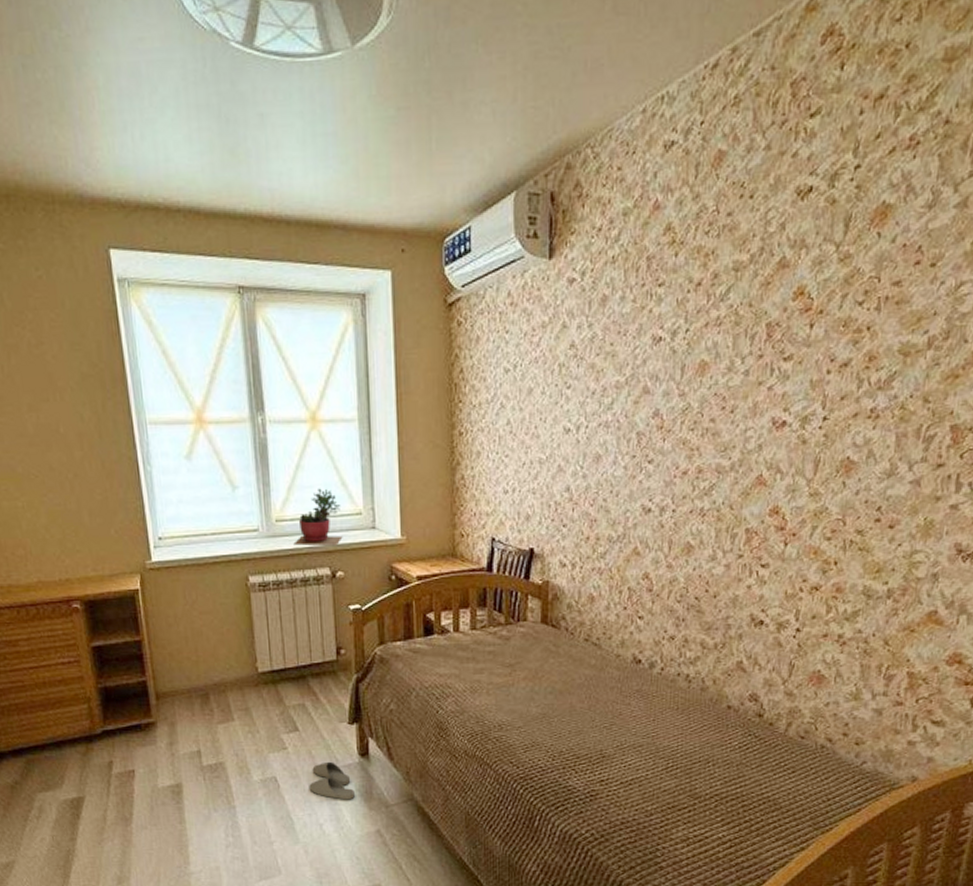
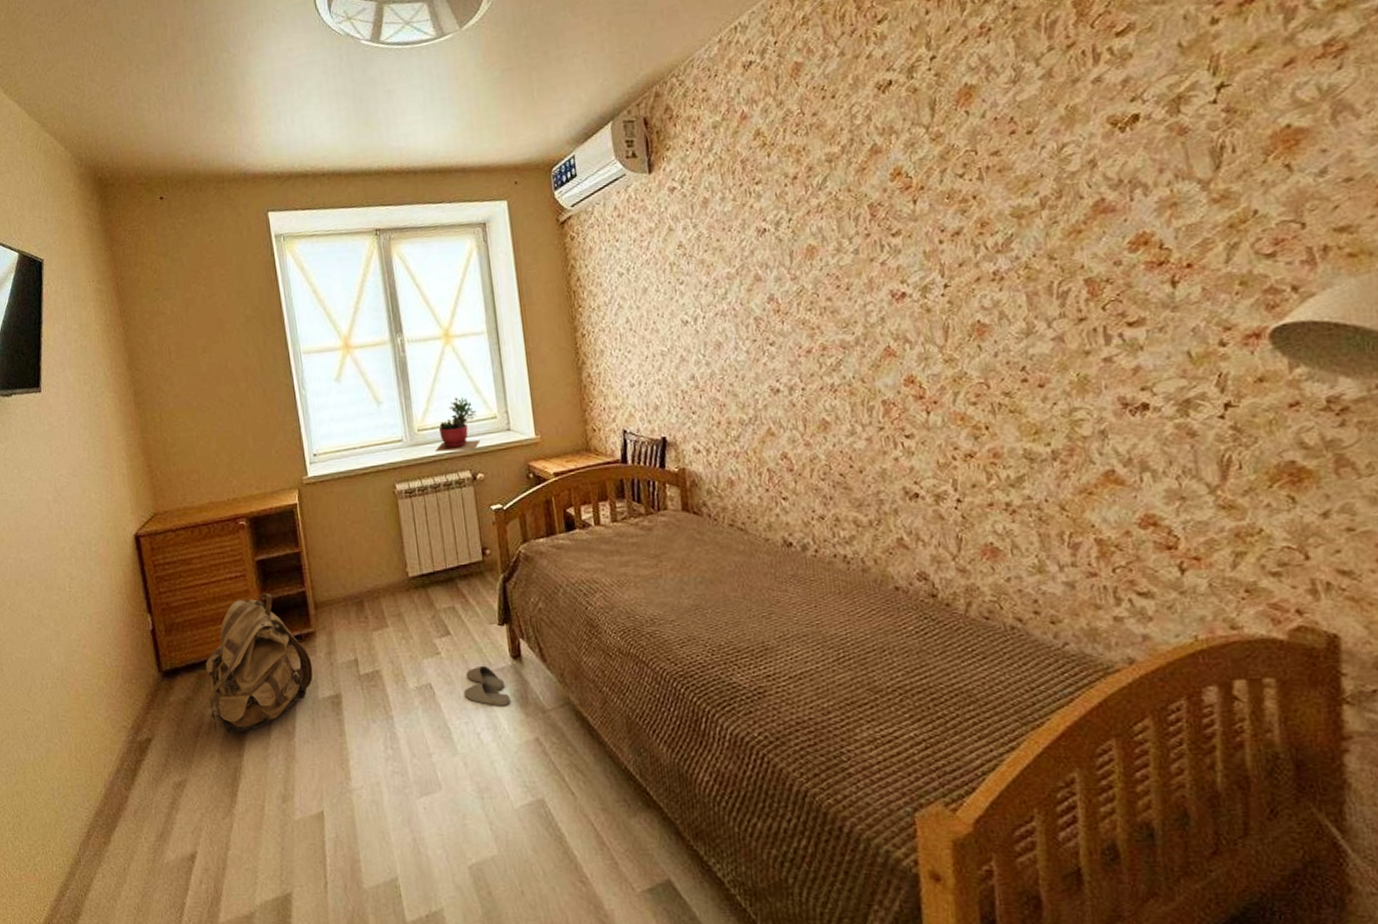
backpack: none [34,680,153,820] -> present [205,593,313,735]

